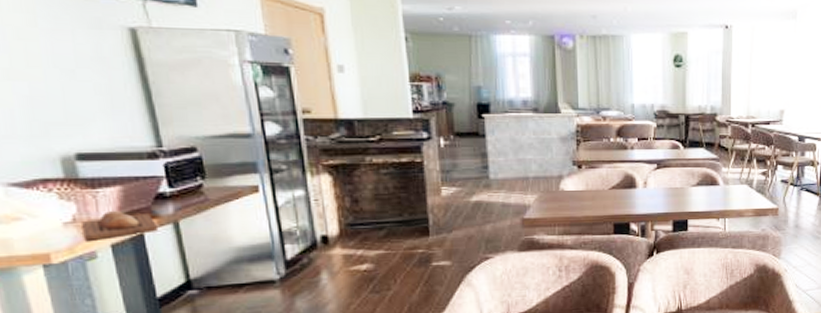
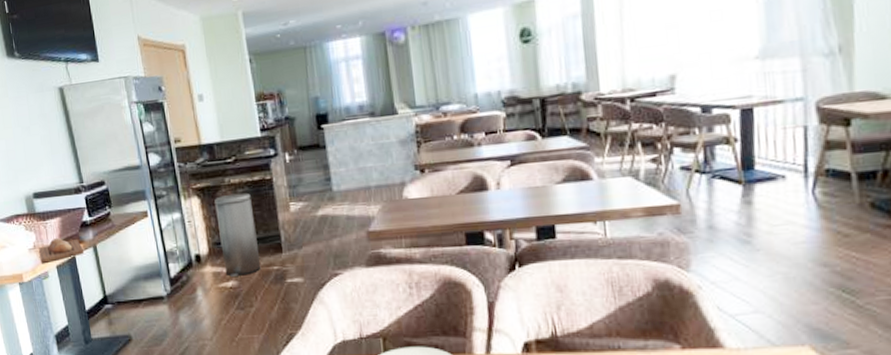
pedal bin: none [351,173,404,259] -> present [214,192,261,277]

